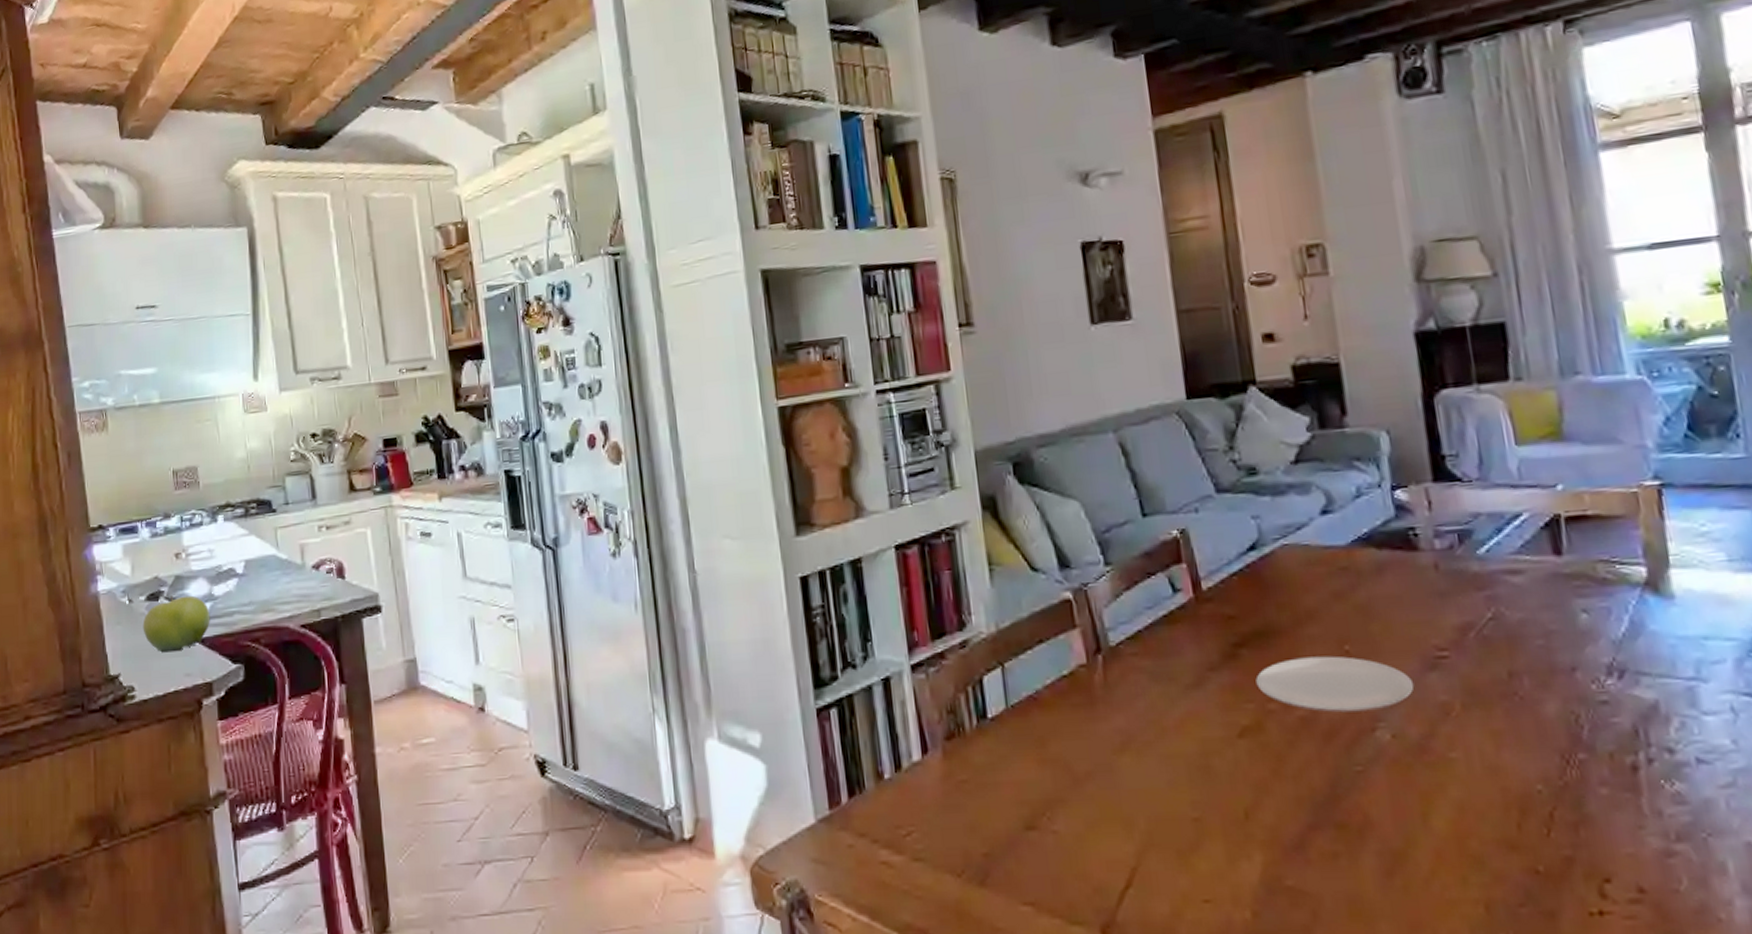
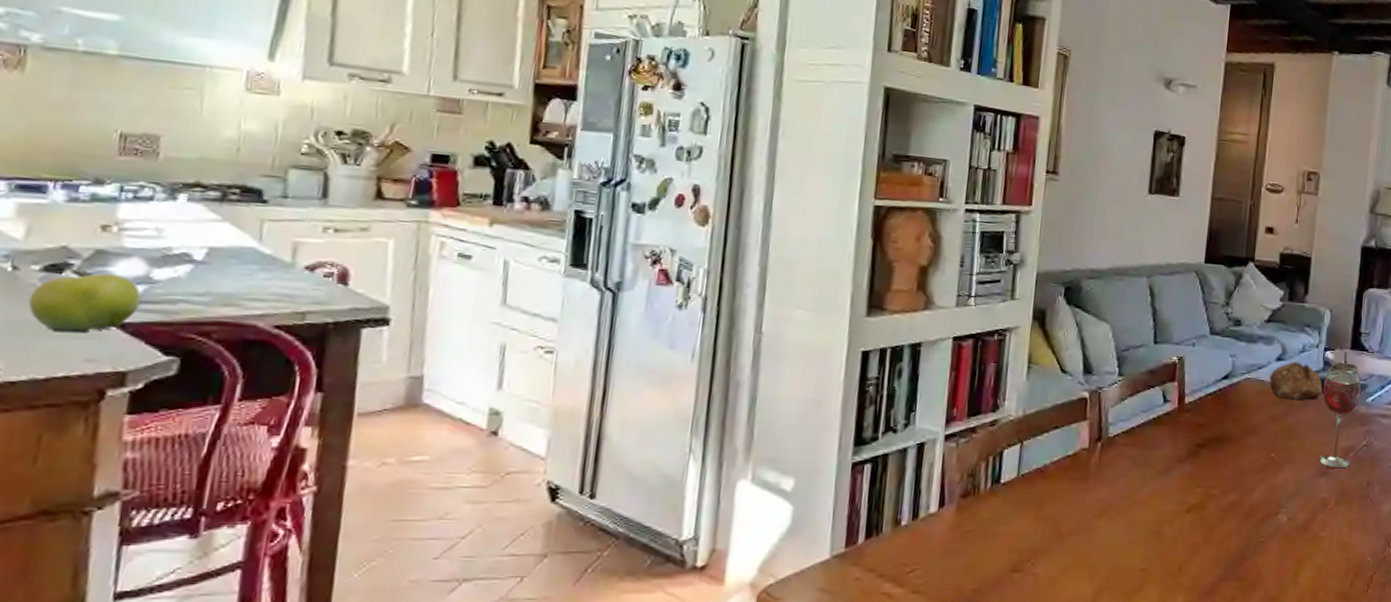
plate: present [1255,655,1415,713] -> none [1207,459,1309,501]
rock: none [1316,511,1403,568] -> present [1269,361,1323,401]
wineglass: none [1402,502,1474,657] -> present [1319,362,1362,468]

